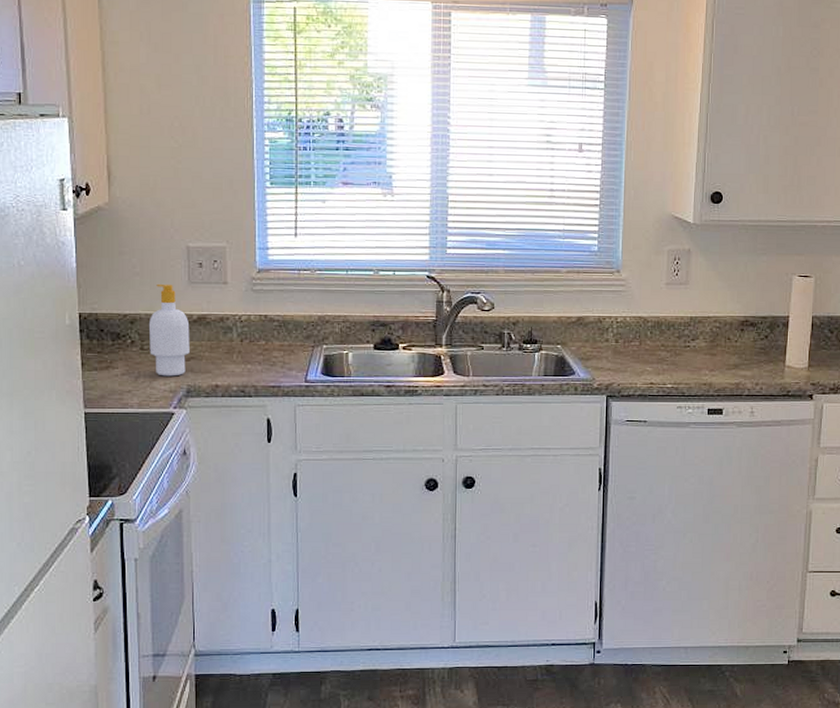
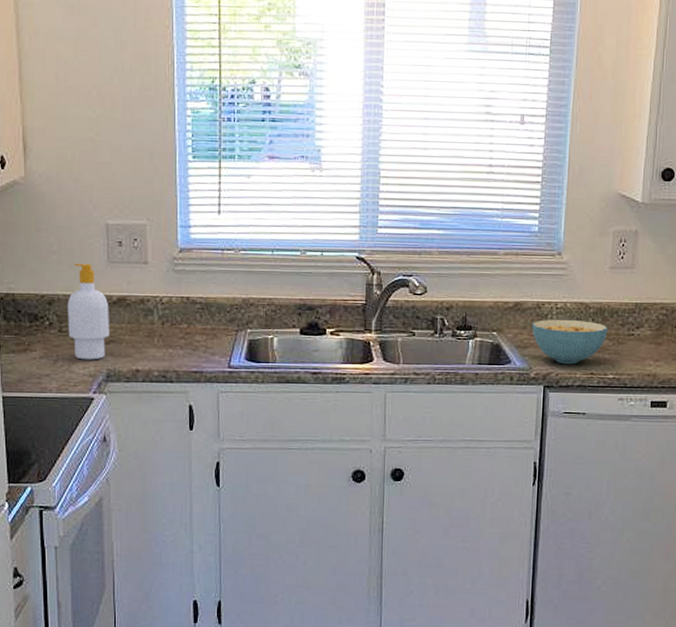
cereal bowl: none [594,333,665,375] -> present [532,320,608,365]

